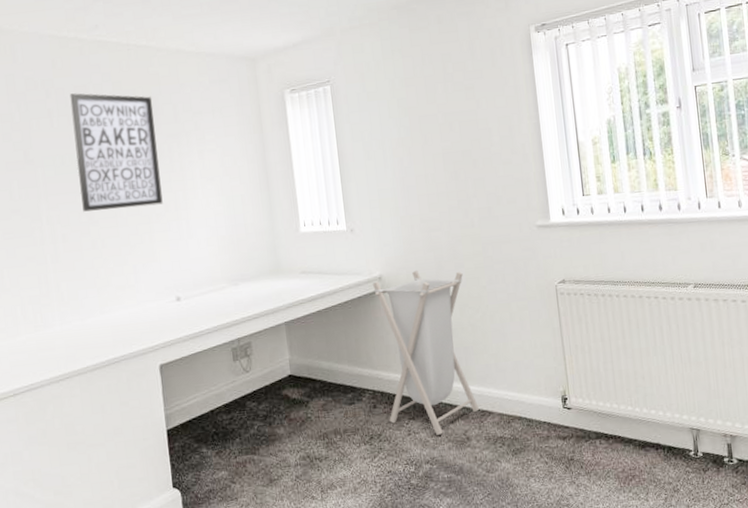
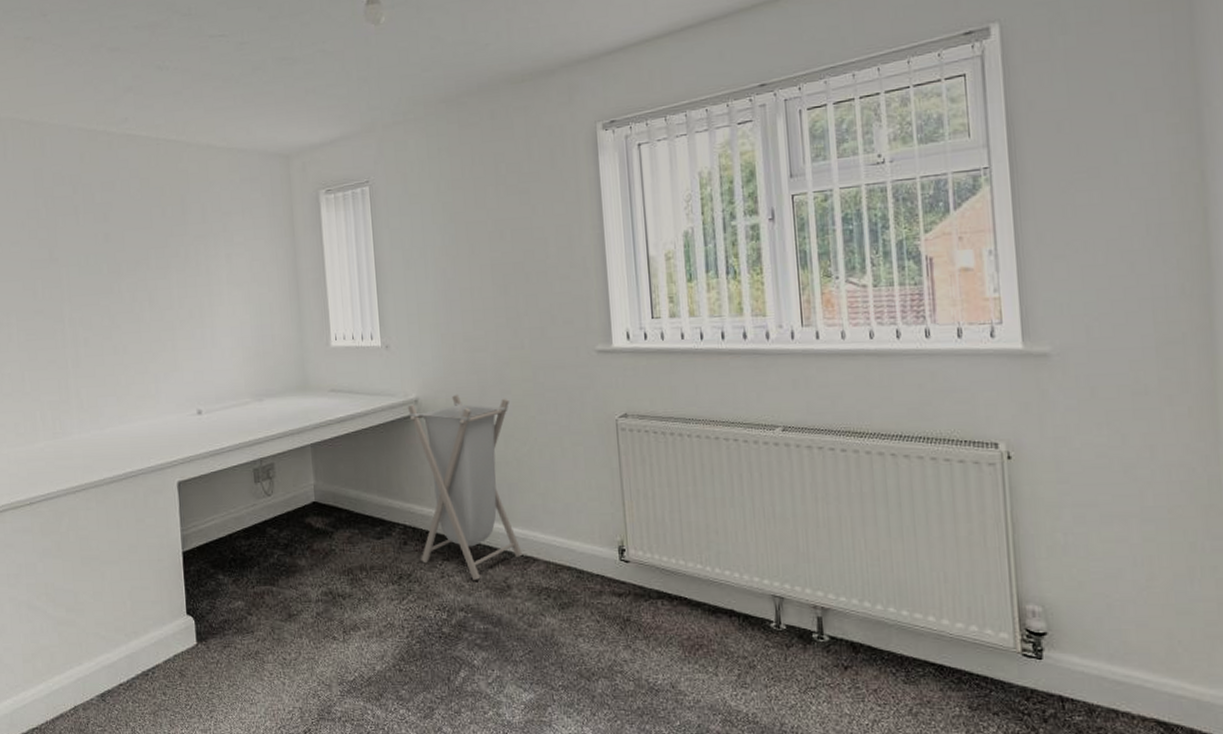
wall art: present [69,93,163,212] -> none [96,189,187,315]

